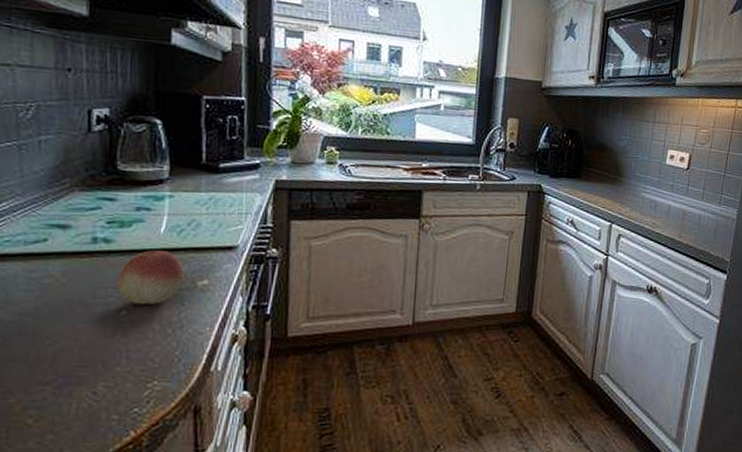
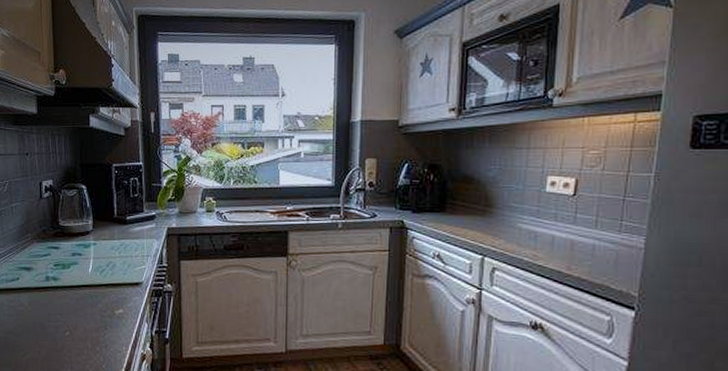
fruit: present [117,250,185,305] -> none [62,286,106,328]

